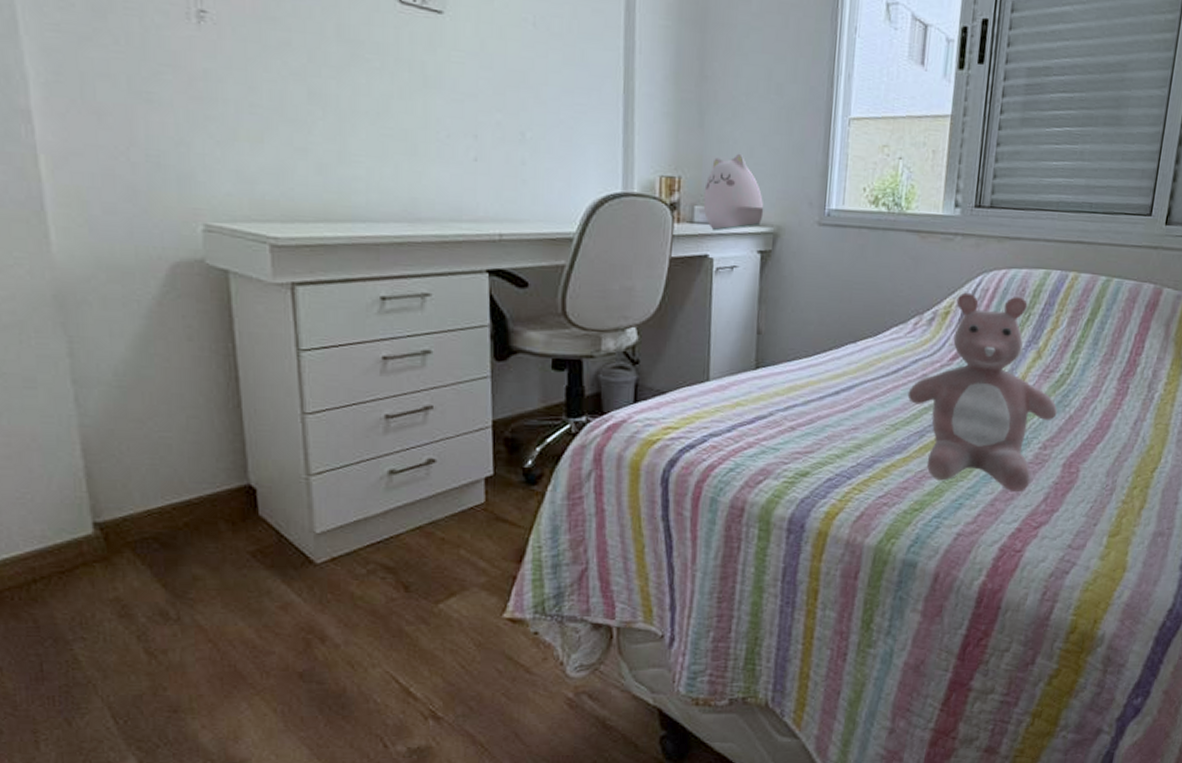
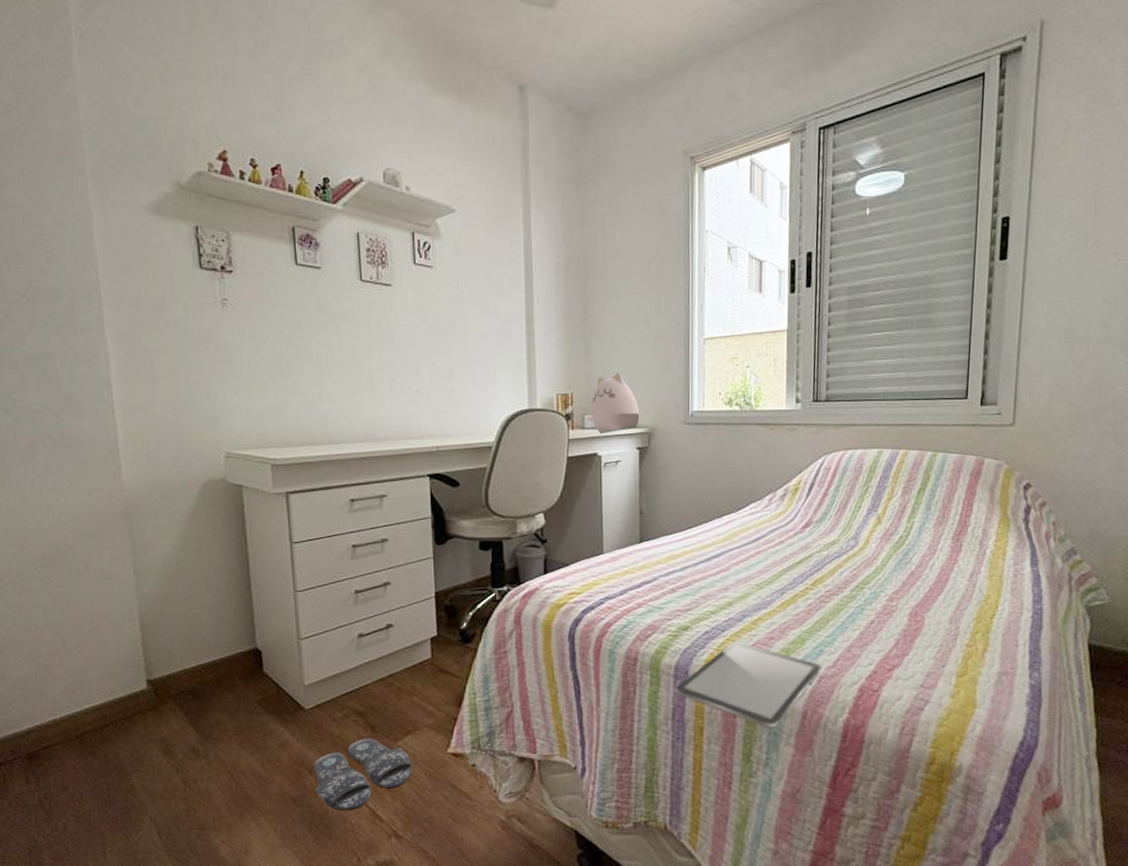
slippers: none [326,600,456,687] -> present [313,738,411,810]
tablet: none [787,491,961,593] -> present [675,641,822,729]
stuffed animal: present [907,292,1058,493] -> none [768,471,900,640]

